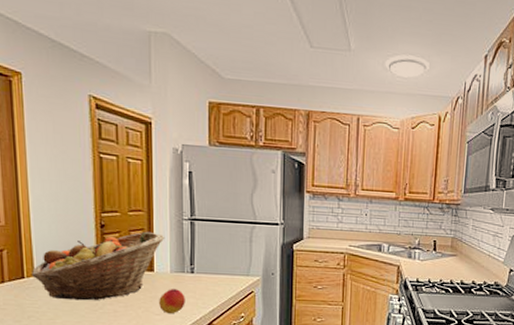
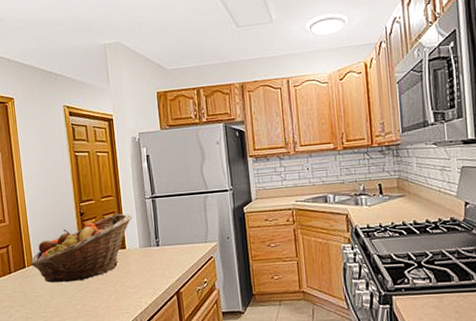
peach: present [159,289,185,314] -> none [132,262,155,287]

